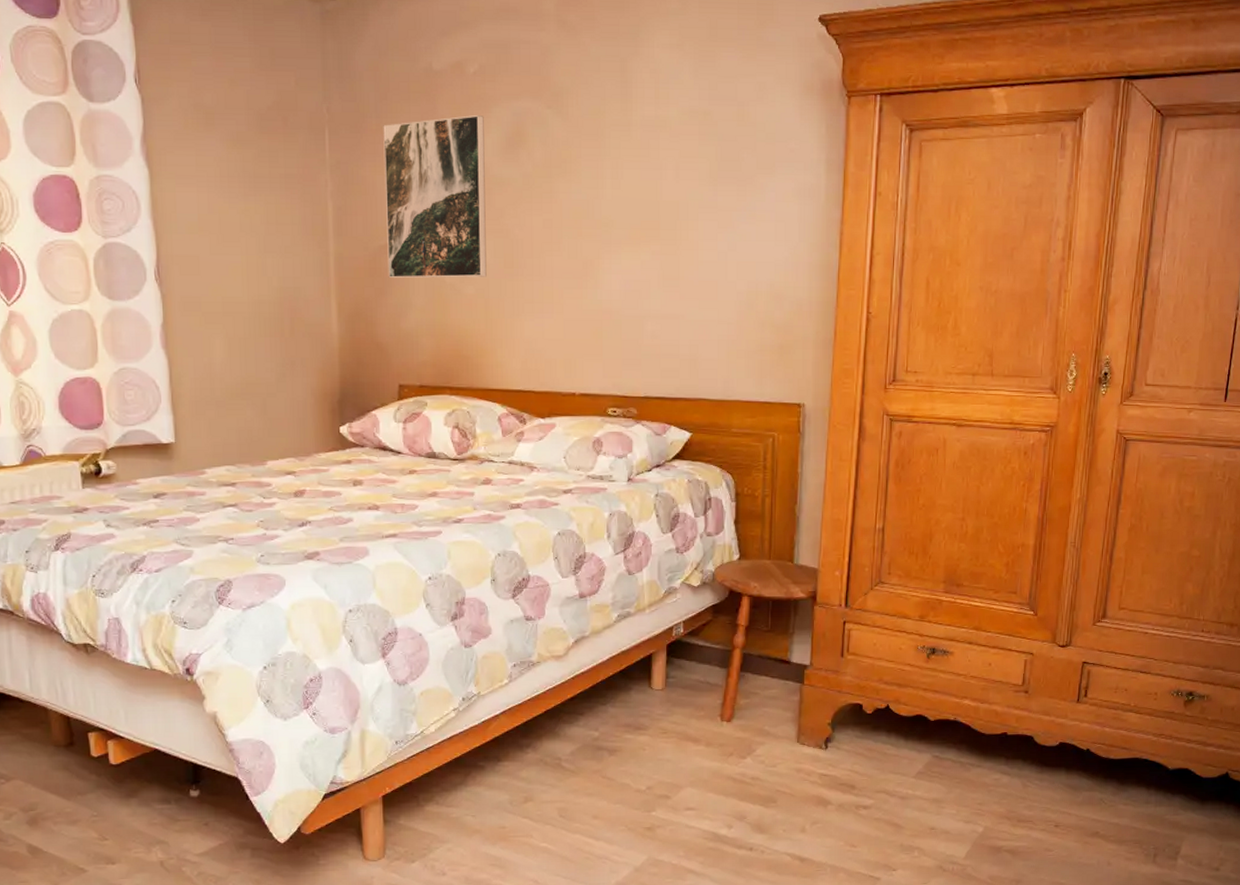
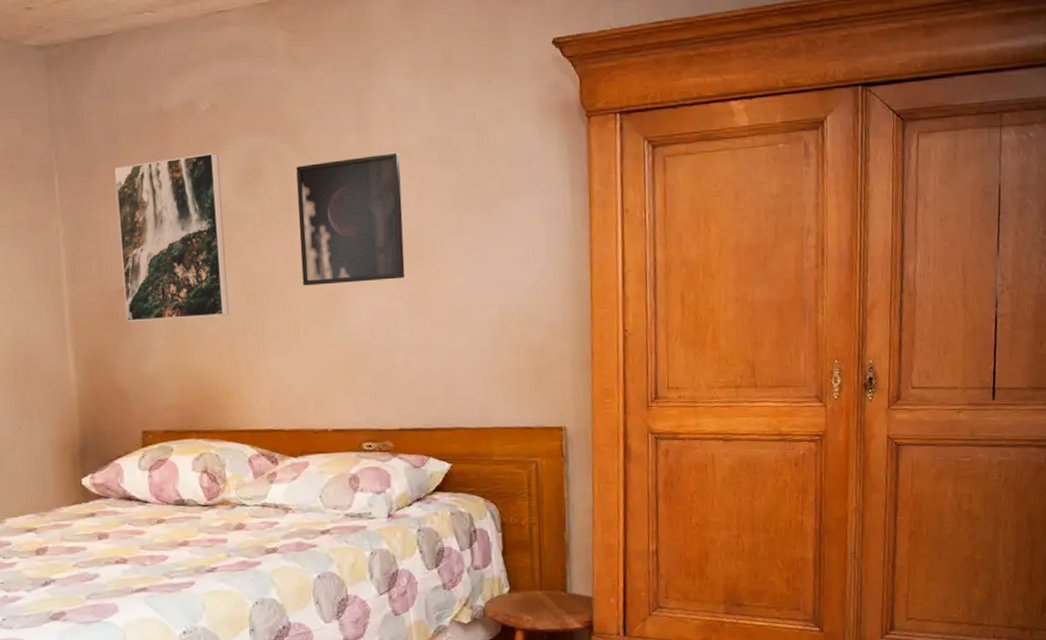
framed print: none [558,123,661,252] -> present [296,152,405,286]

